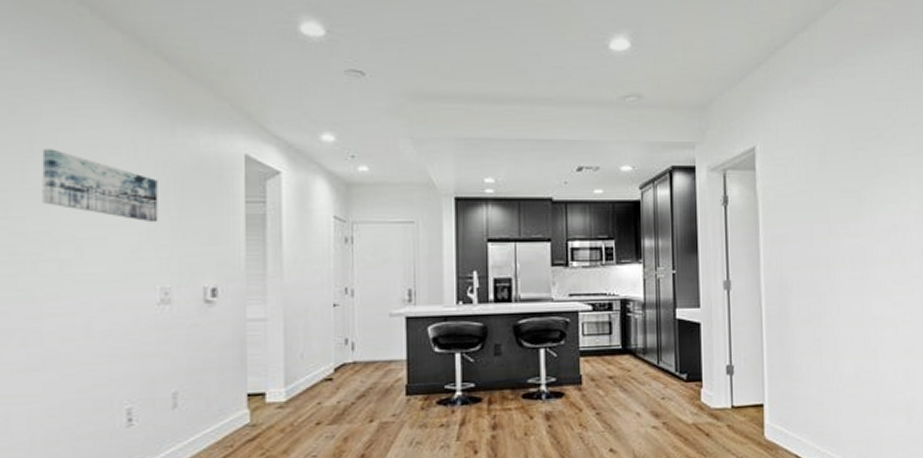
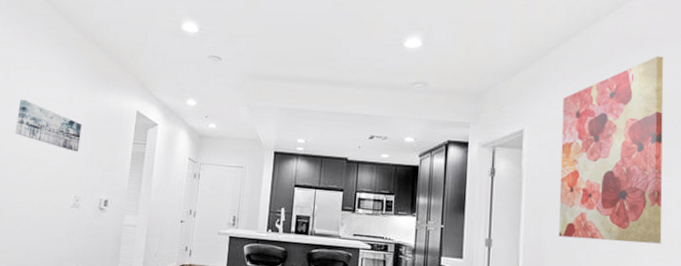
wall art: none [795,52,902,269] -> present [559,56,664,244]

